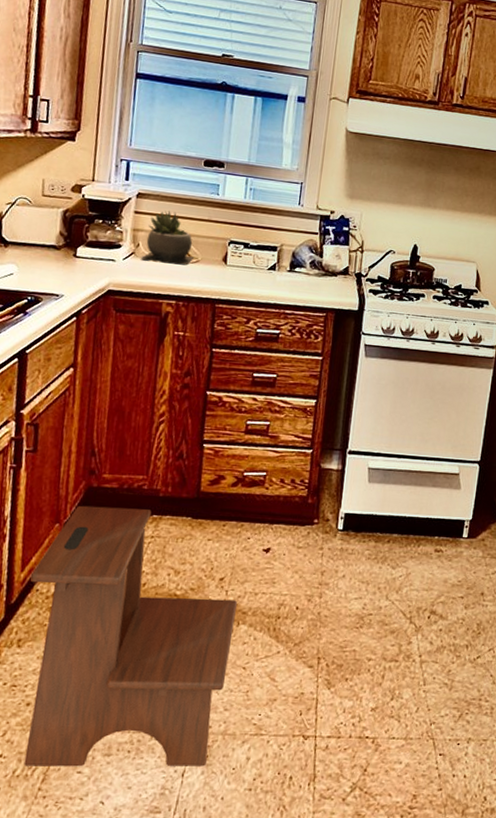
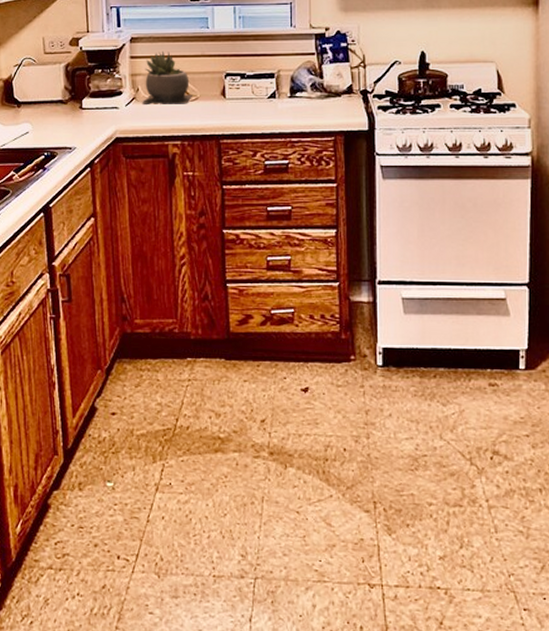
step stool: present [24,505,238,767] -> none [81,351,283,612]

